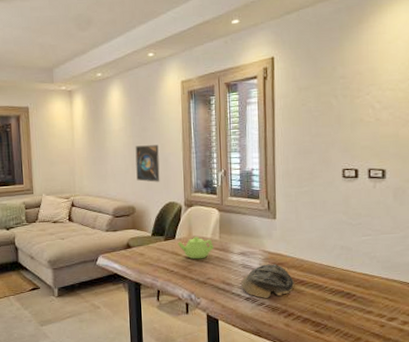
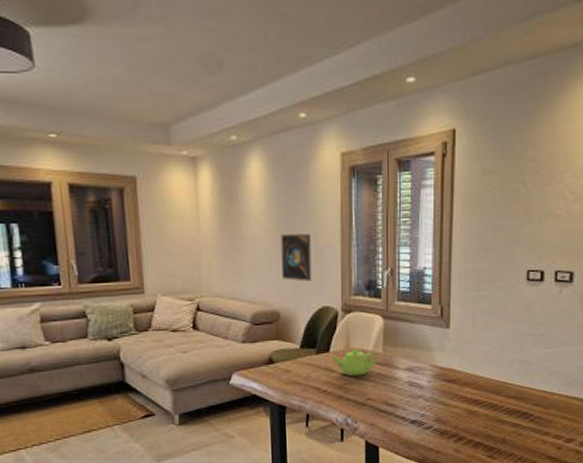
decorative bowl: present [241,264,295,298] -> none [407,381,468,421]

